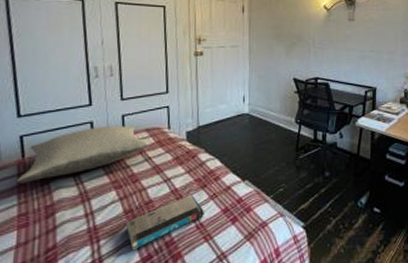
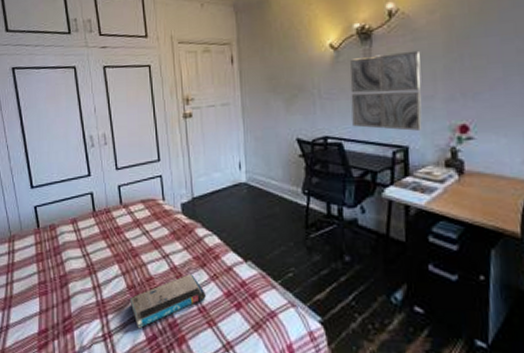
pillow: present [17,126,149,184] -> none [35,197,145,253]
wall art: none [337,17,388,76] -> present [350,50,423,131]

